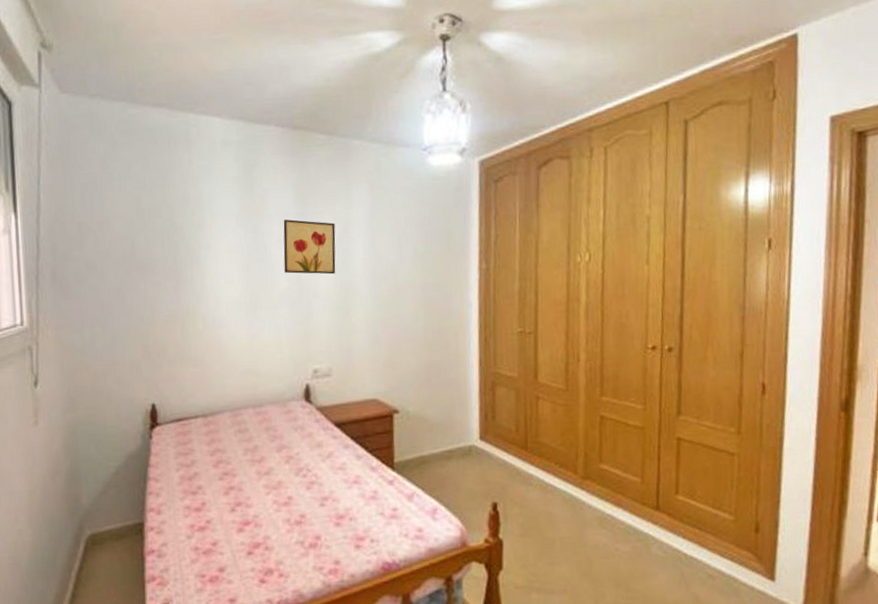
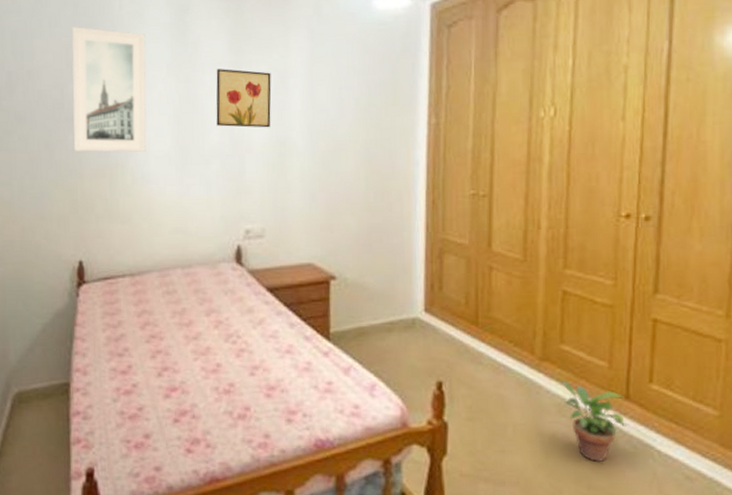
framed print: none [142,180,217,299] -> present [72,27,146,152]
potted plant: none [601,497,658,567] -> present [561,381,626,462]

